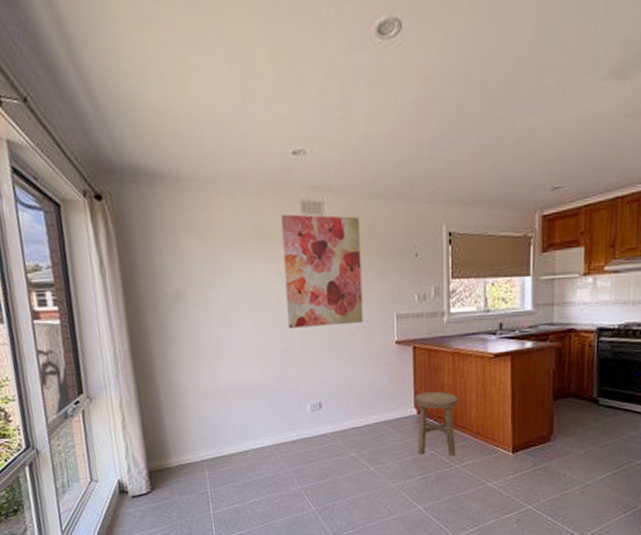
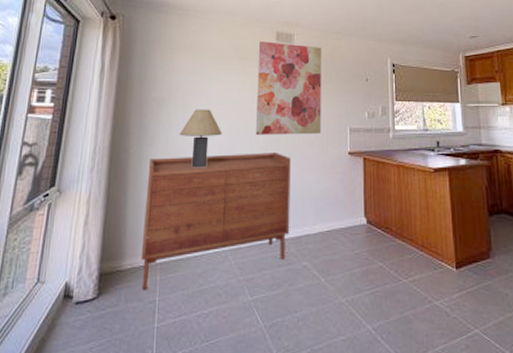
sideboard: none [176,346,335,484] -> present [140,153,291,290]
table lamp: none [202,302,251,368] -> present [179,109,223,168]
stool: present [414,391,457,456] -> none [364,201,404,270]

